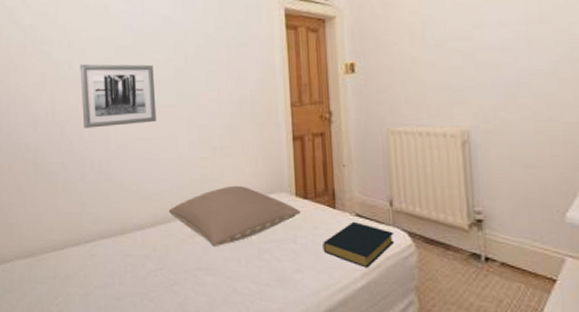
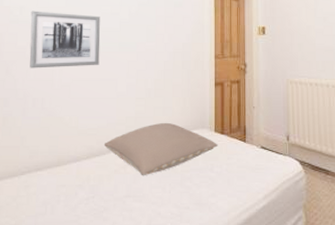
hardback book: present [323,221,395,268] -> none [234,152,290,191]

